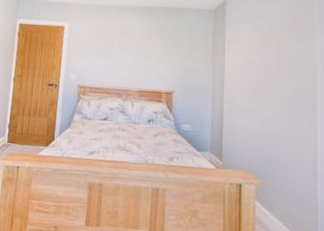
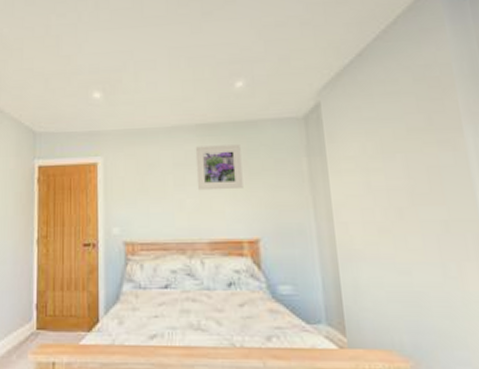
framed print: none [135,22,168,56] -> present [195,144,243,191]

